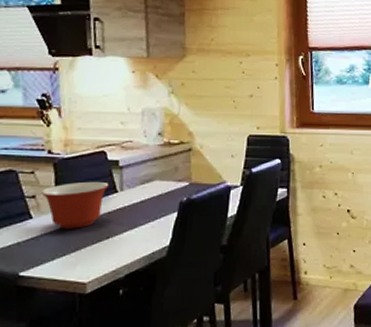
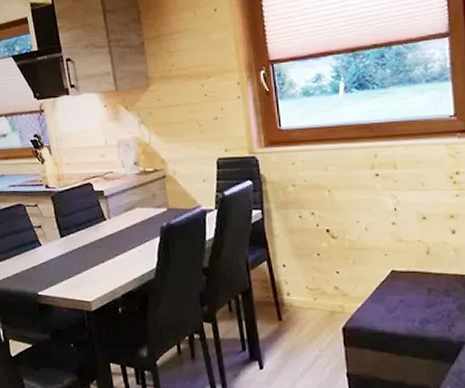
mixing bowl: present [41,181,109,229] -> none [45,211,99,254]

